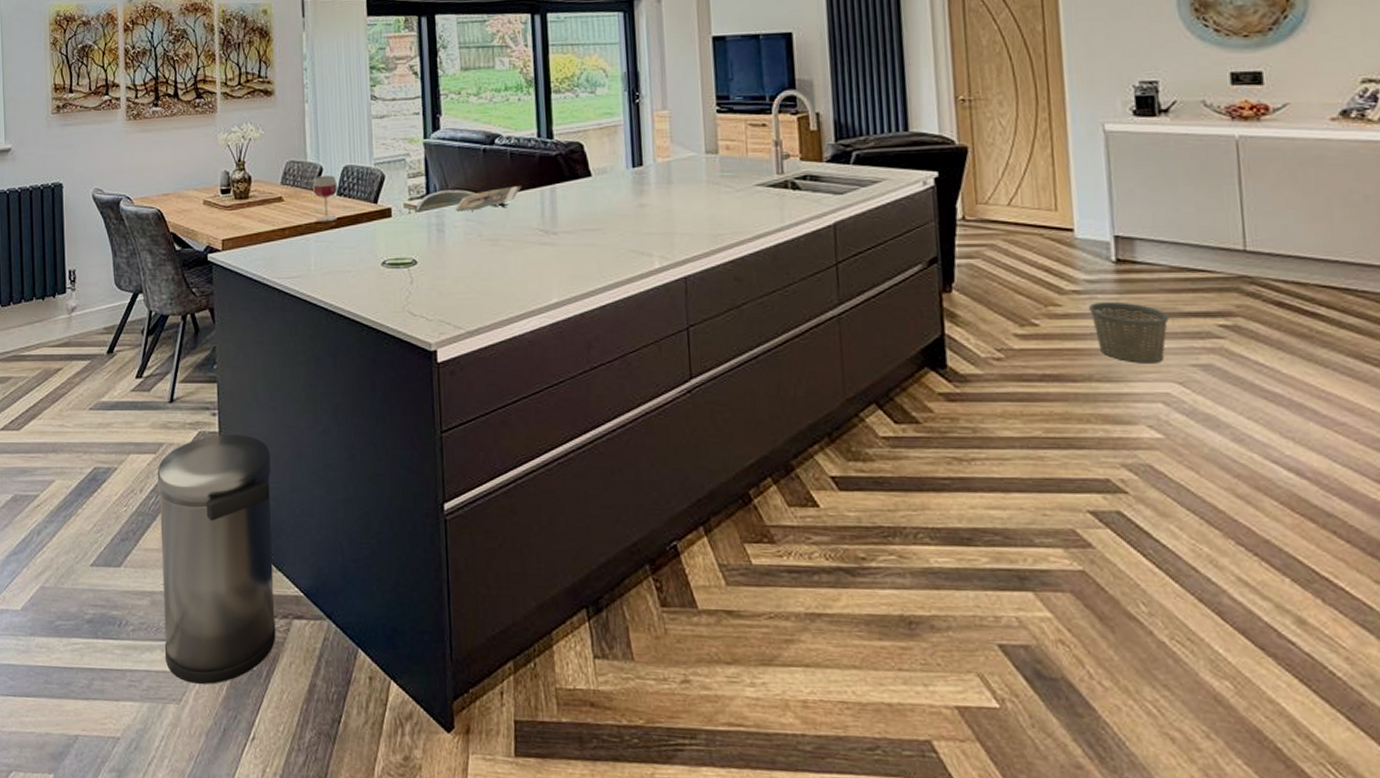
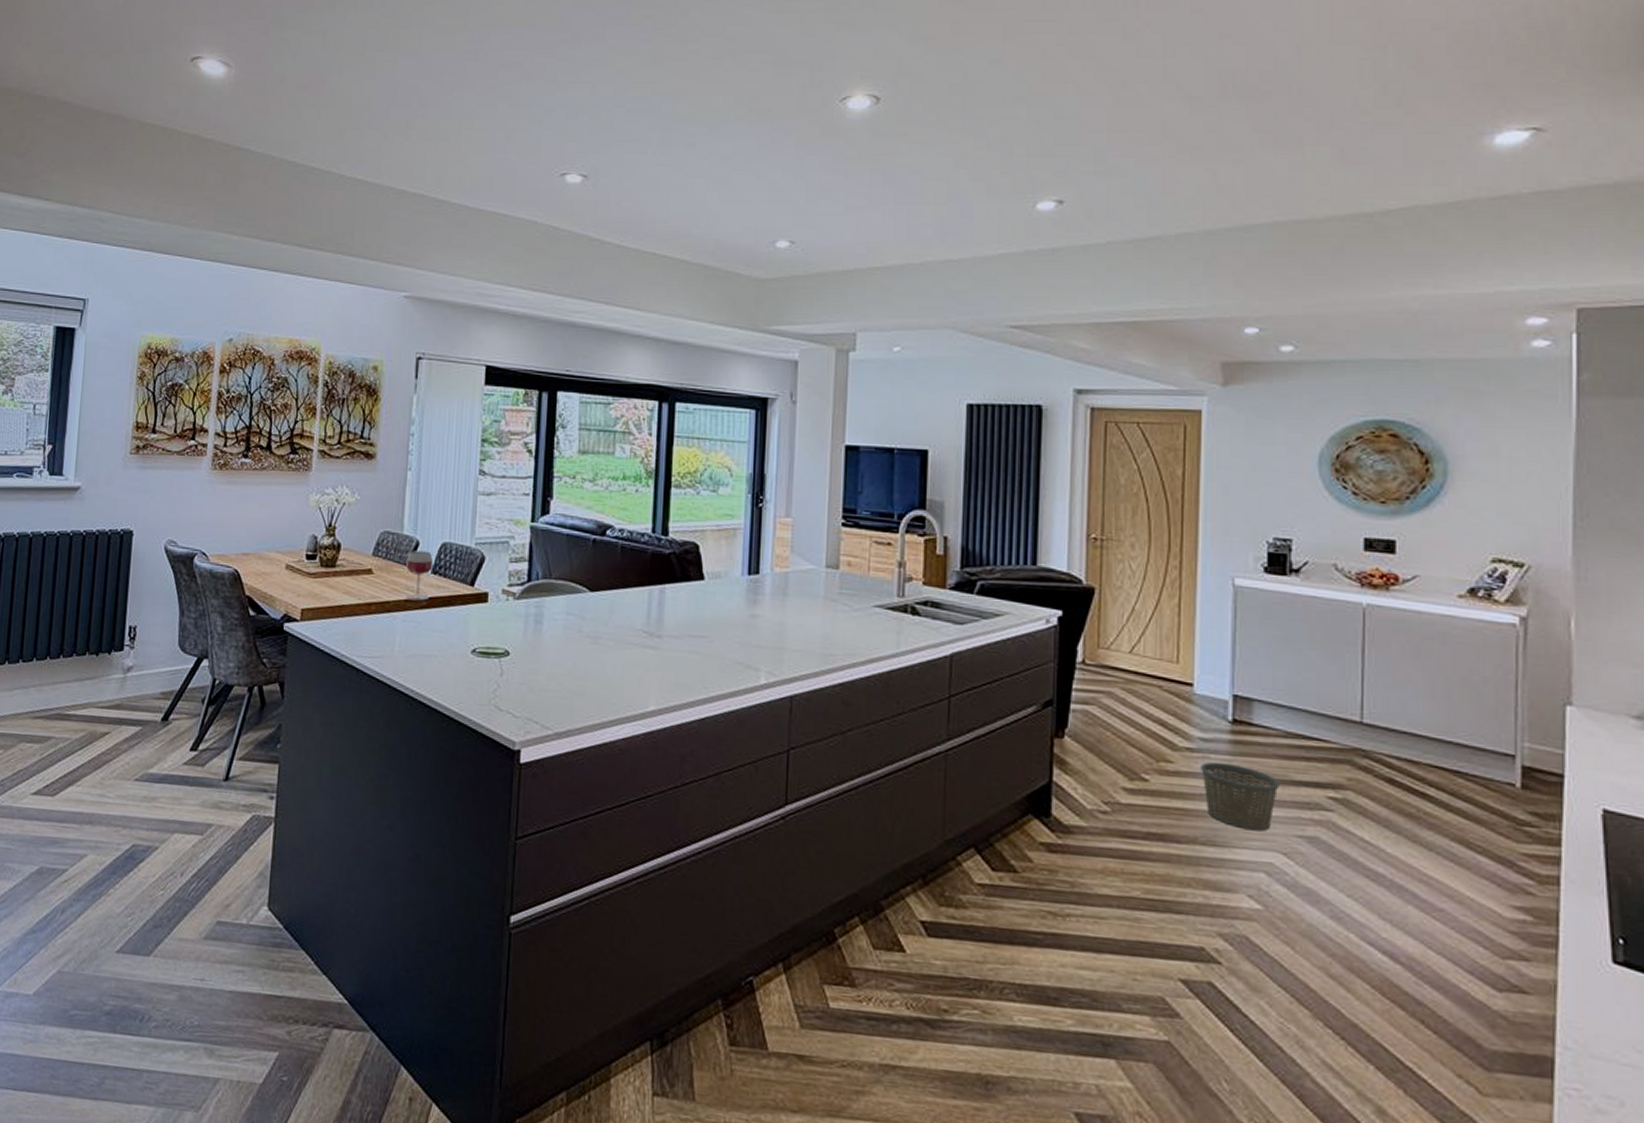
pedal bin: present [157,434,276,684] -> none [188,820,328,1093]
magazine: present [456,185,522,211] -> none [557,581,630,605]

